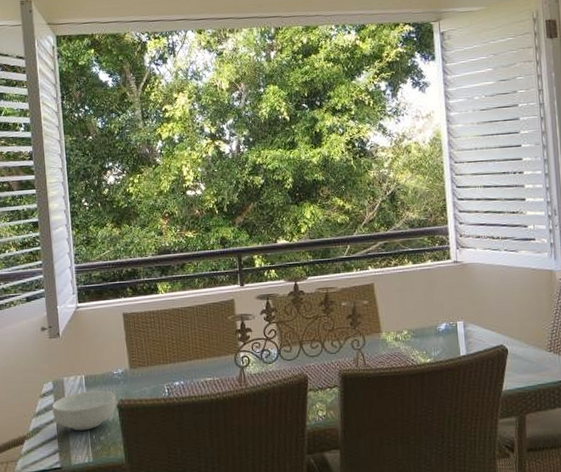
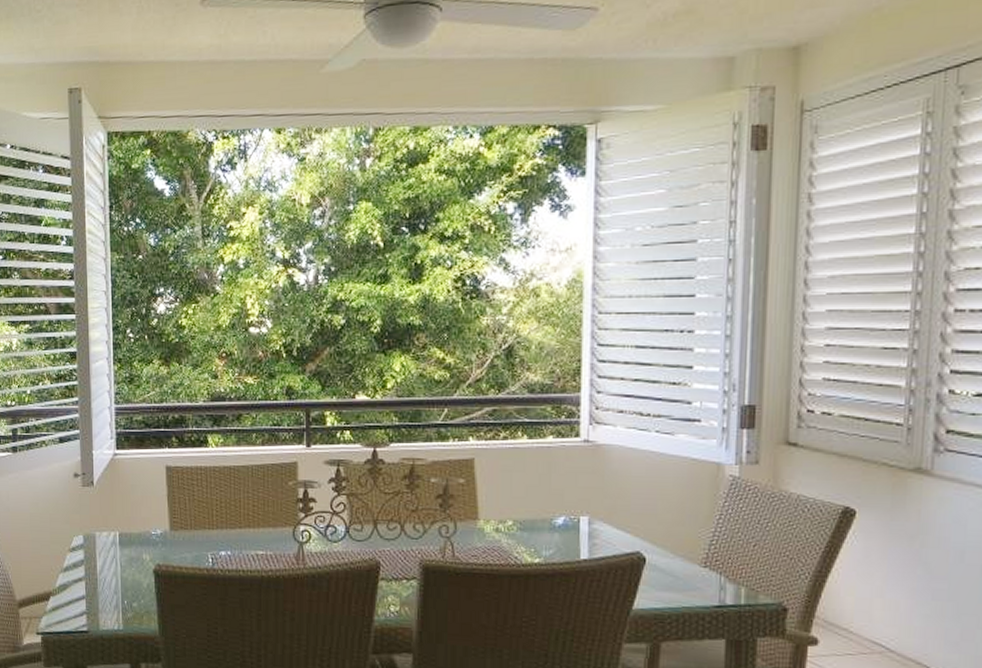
cereal bowl: present [51,390,117,431] -> none [81,550,153,594]

